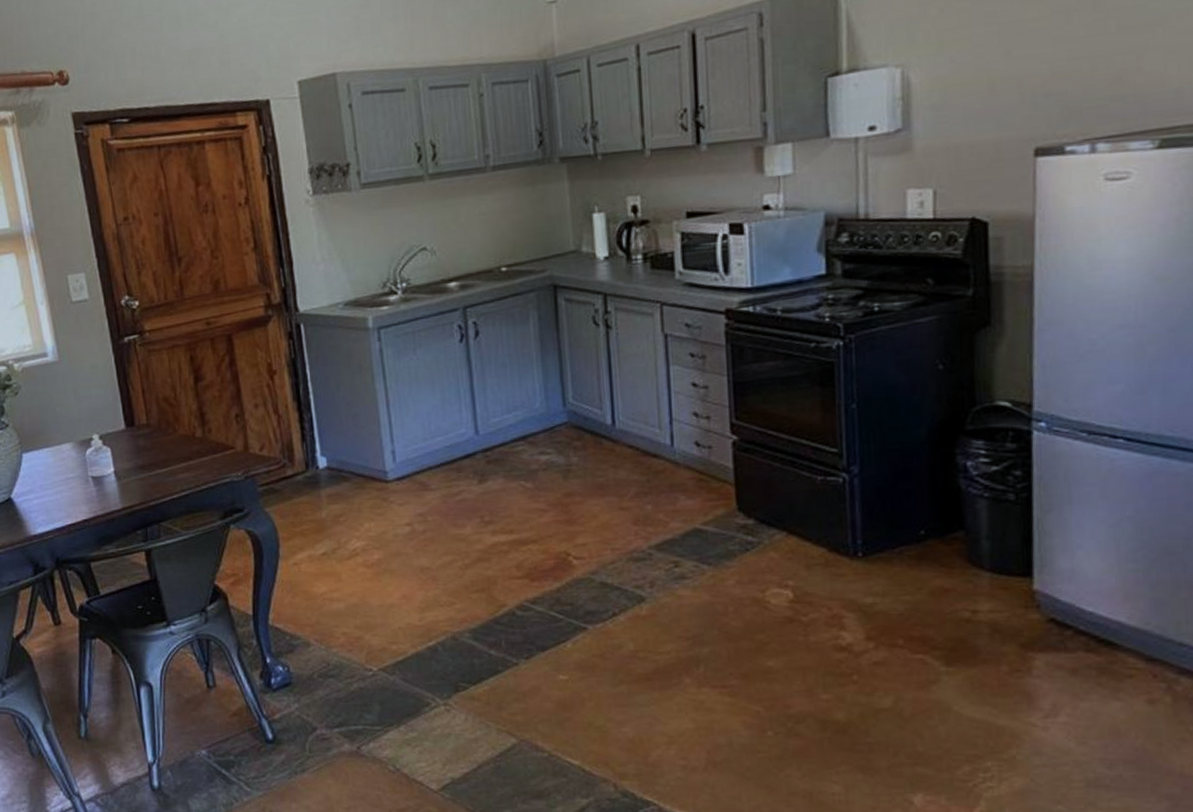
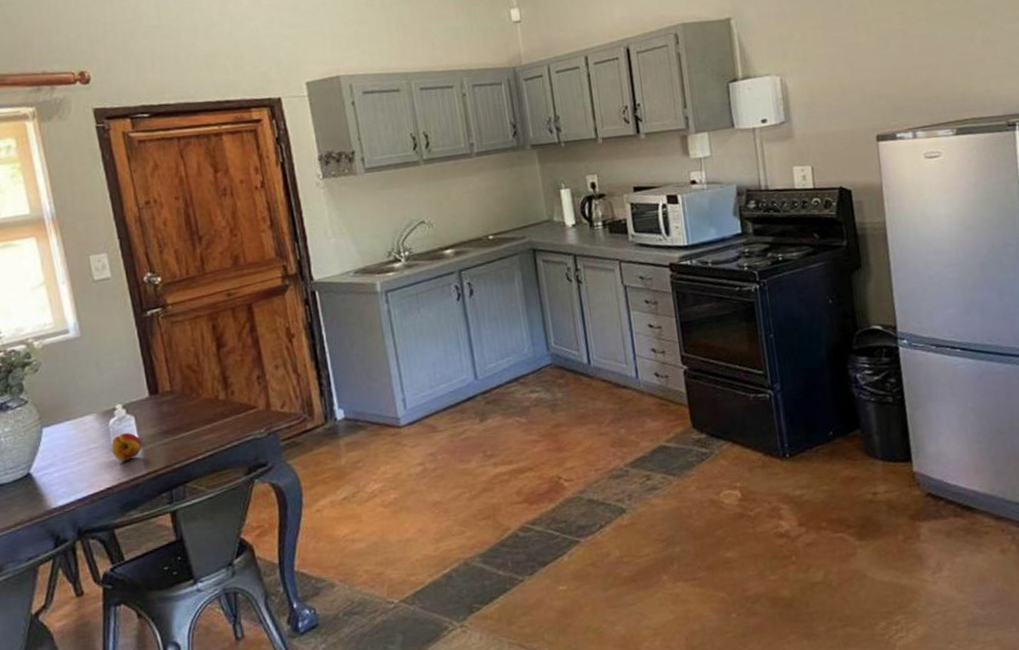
fruit: none [87,465,118,493] -> present [111,433,143,461]

